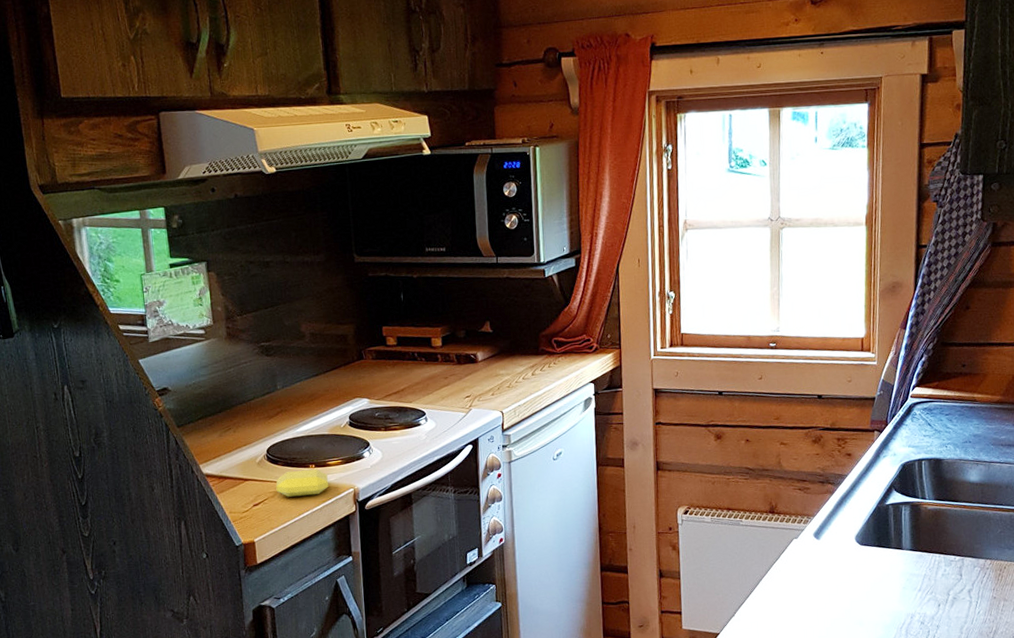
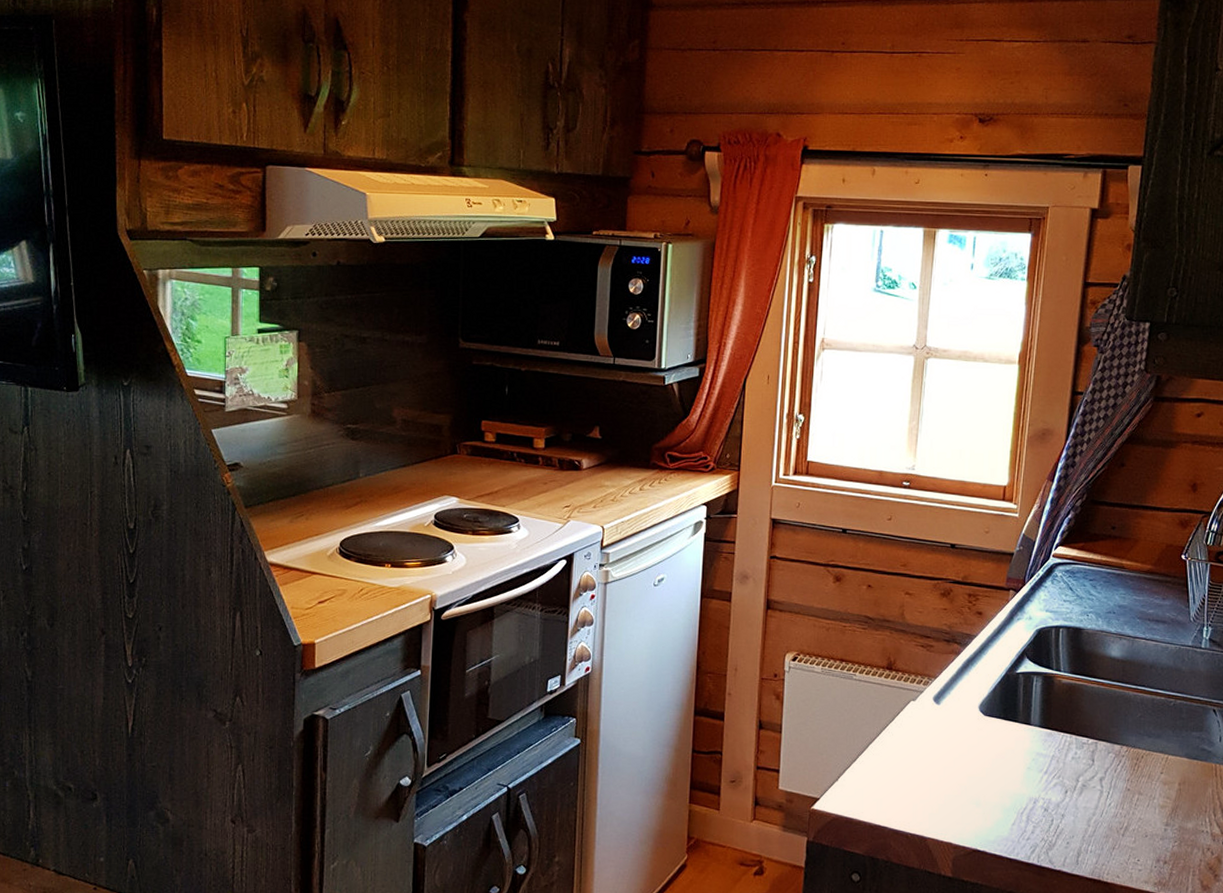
soap bar: present [276,469,329,497] -> none [345,568,404,598]

